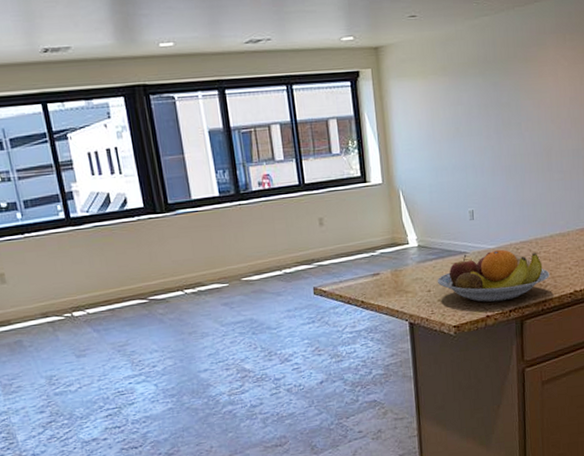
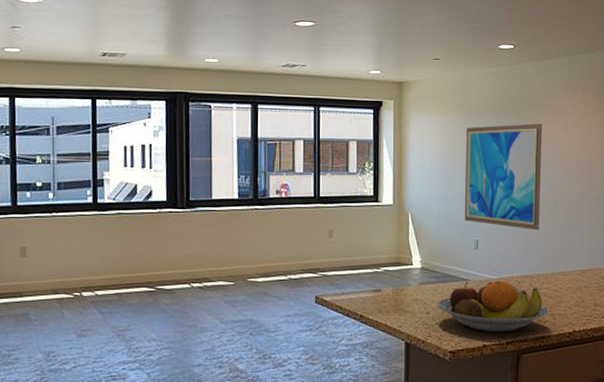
wall art: none [451,77,535,194] -> present [464,123,543,231]

